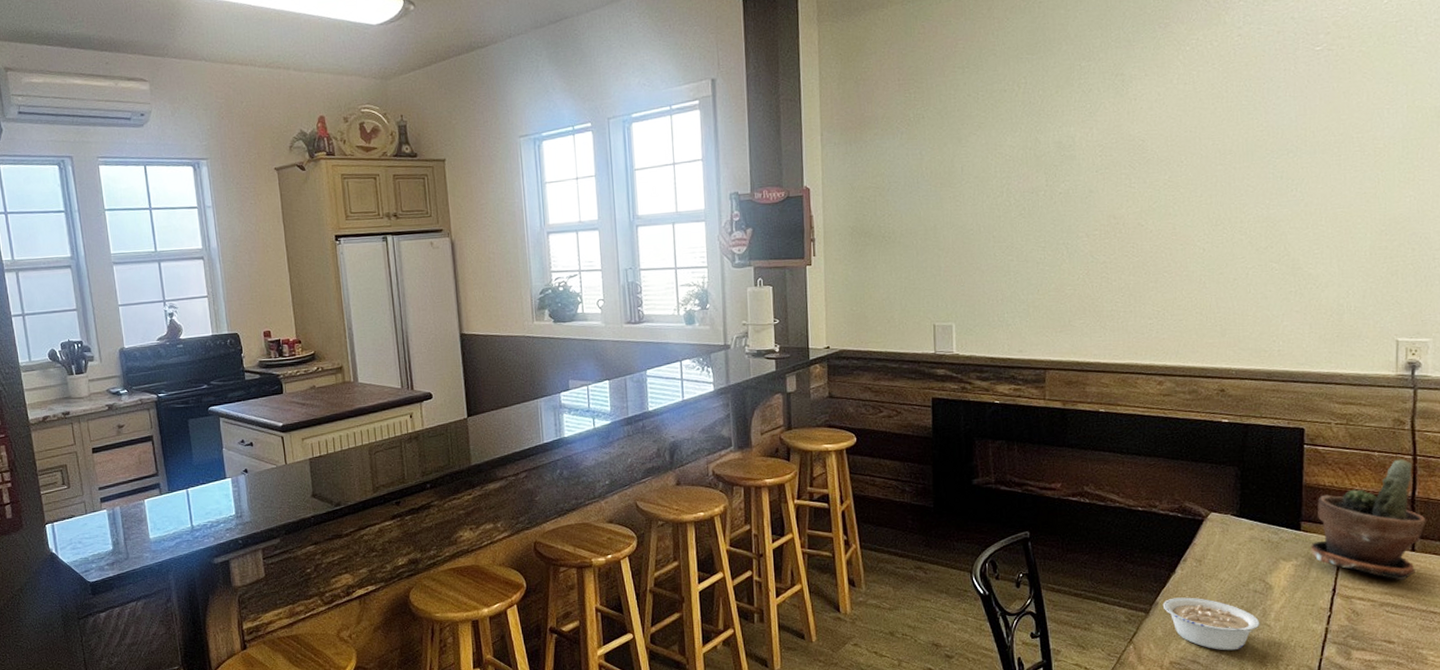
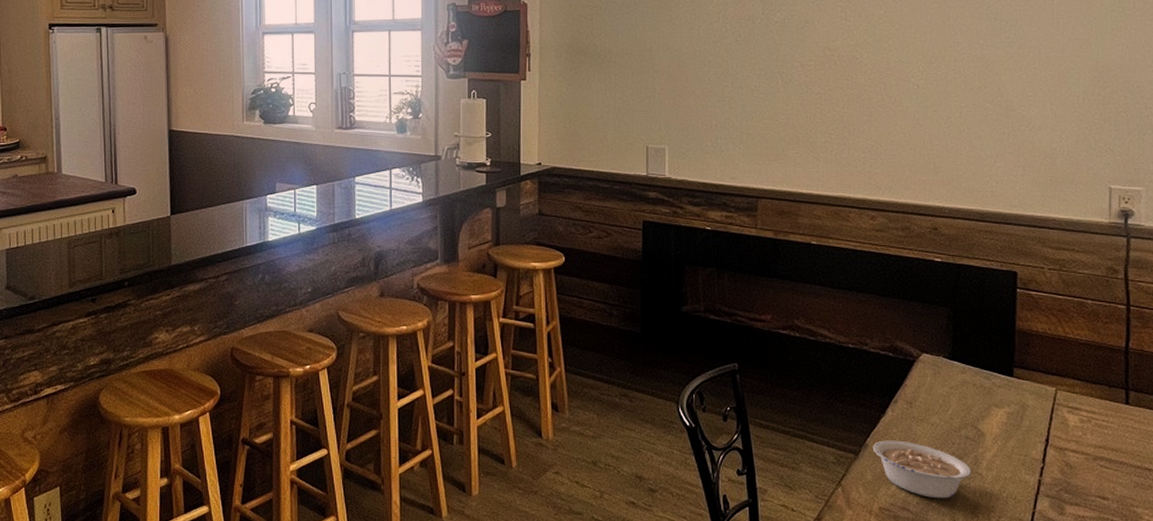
potted plant: present [1311,459,1426,580] -> none [1023,309,1140,433]

